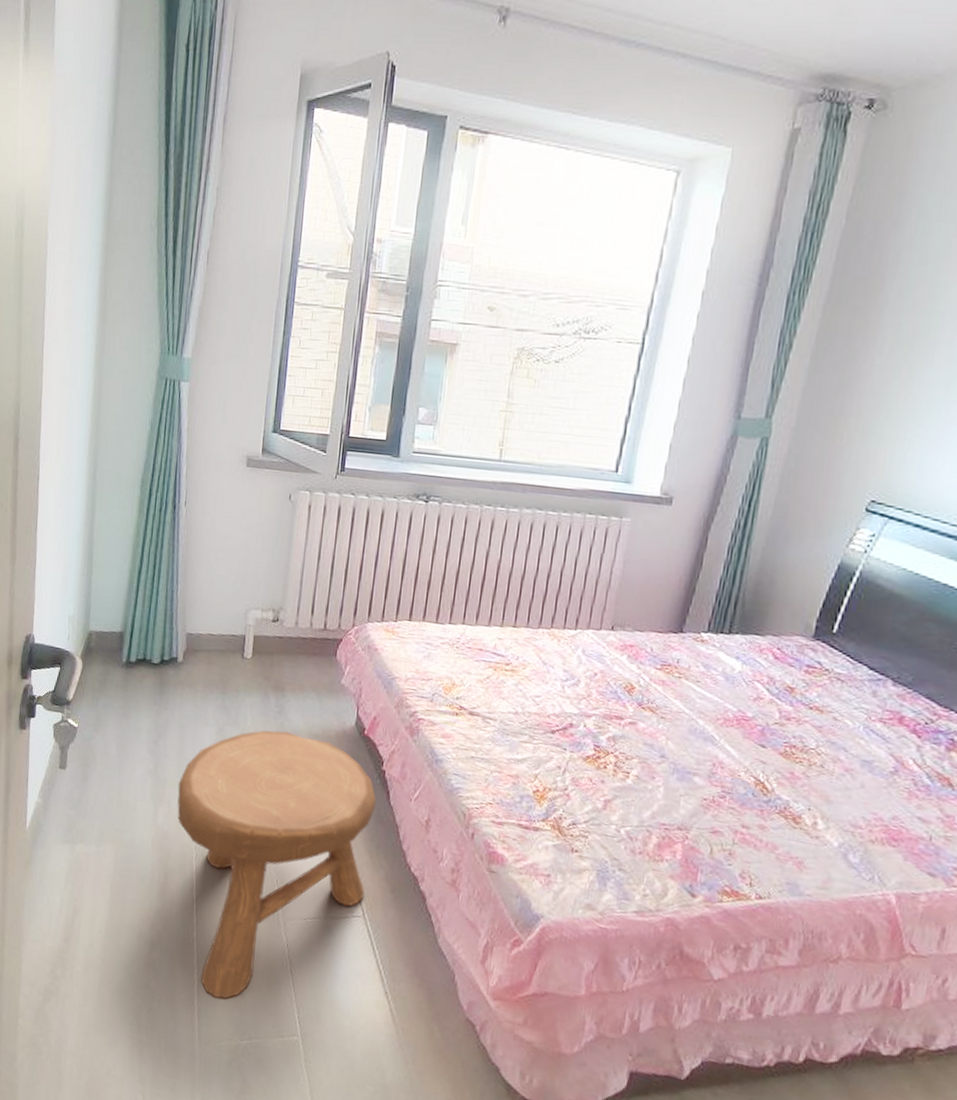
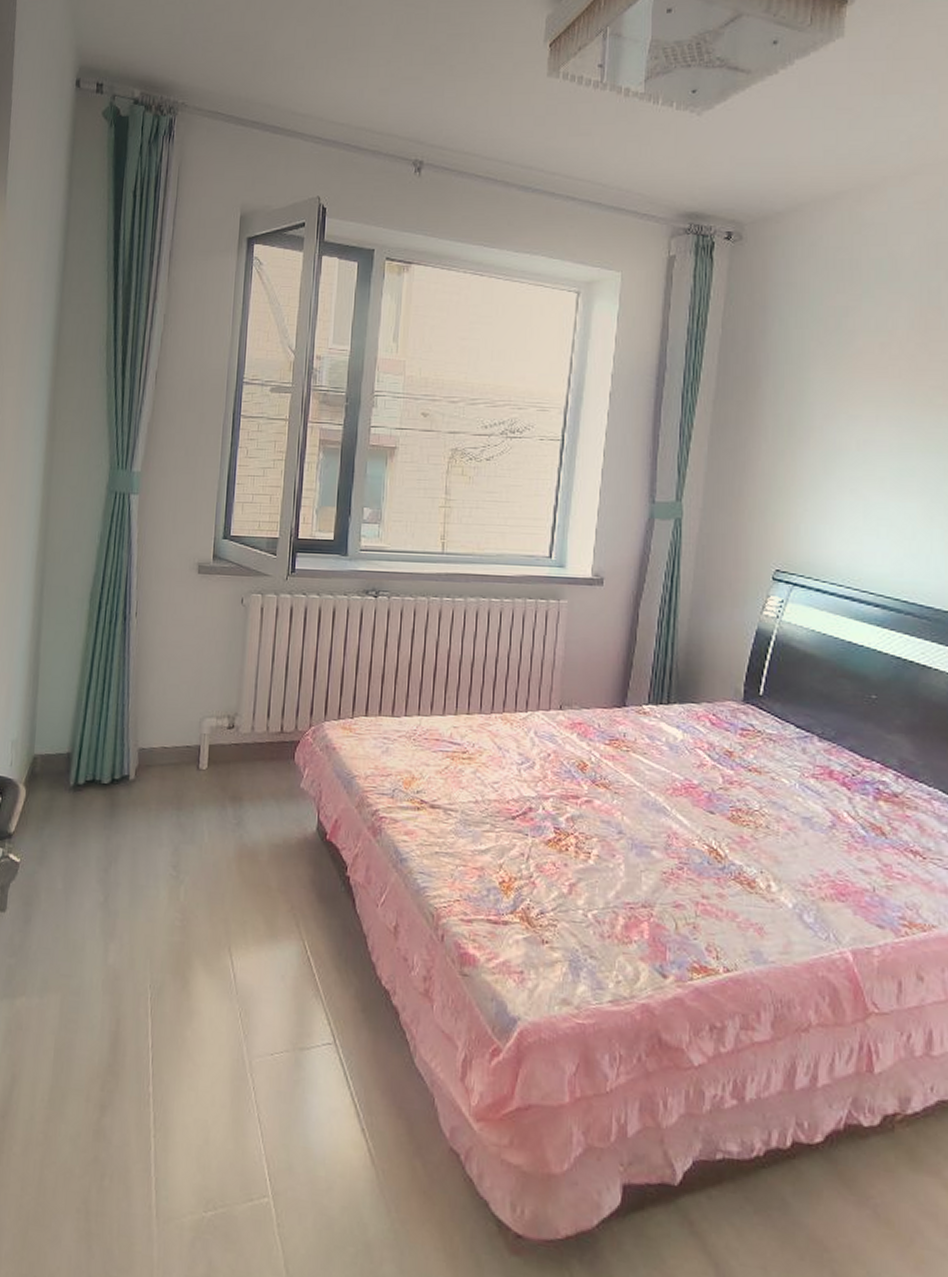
stool: present [177,730,377,999] -> none [130,844,343,1163]

